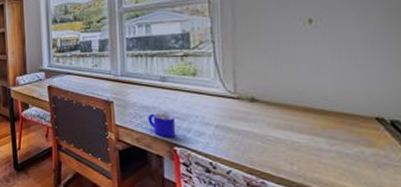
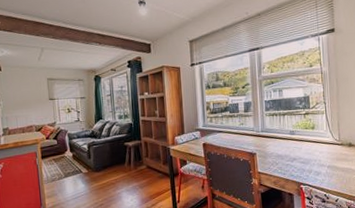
mug: present [147,113,176,137] -> none [281,160,302,179]

